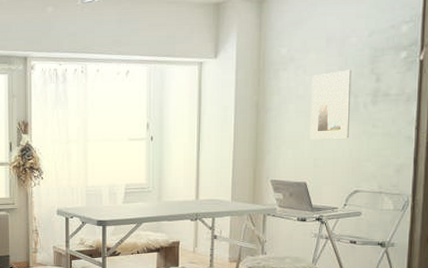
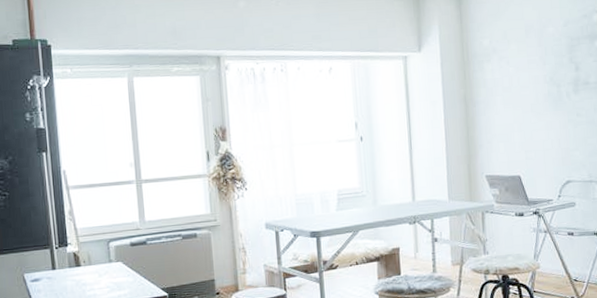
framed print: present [309,69,352,139] -> none [515,59,556,131]

